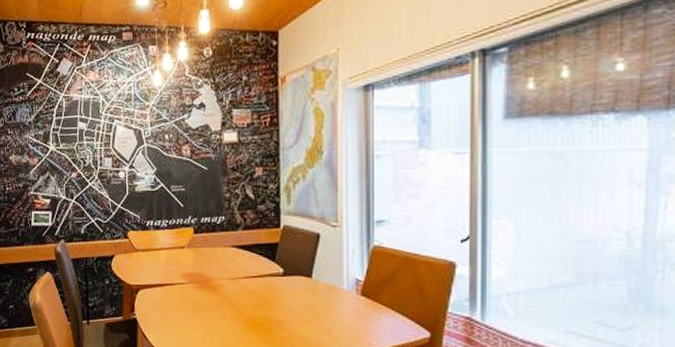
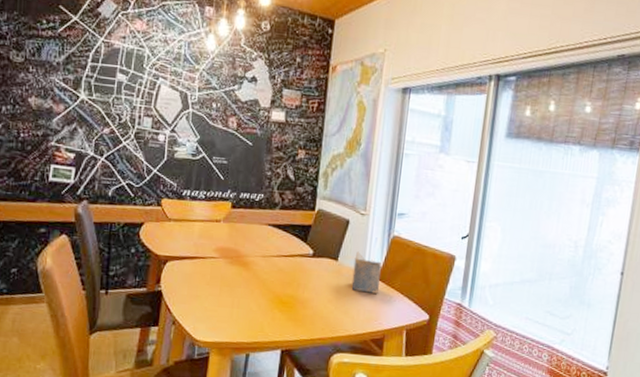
napkin holder: none [330,266,363,311] -> present [351,251,381,294]

